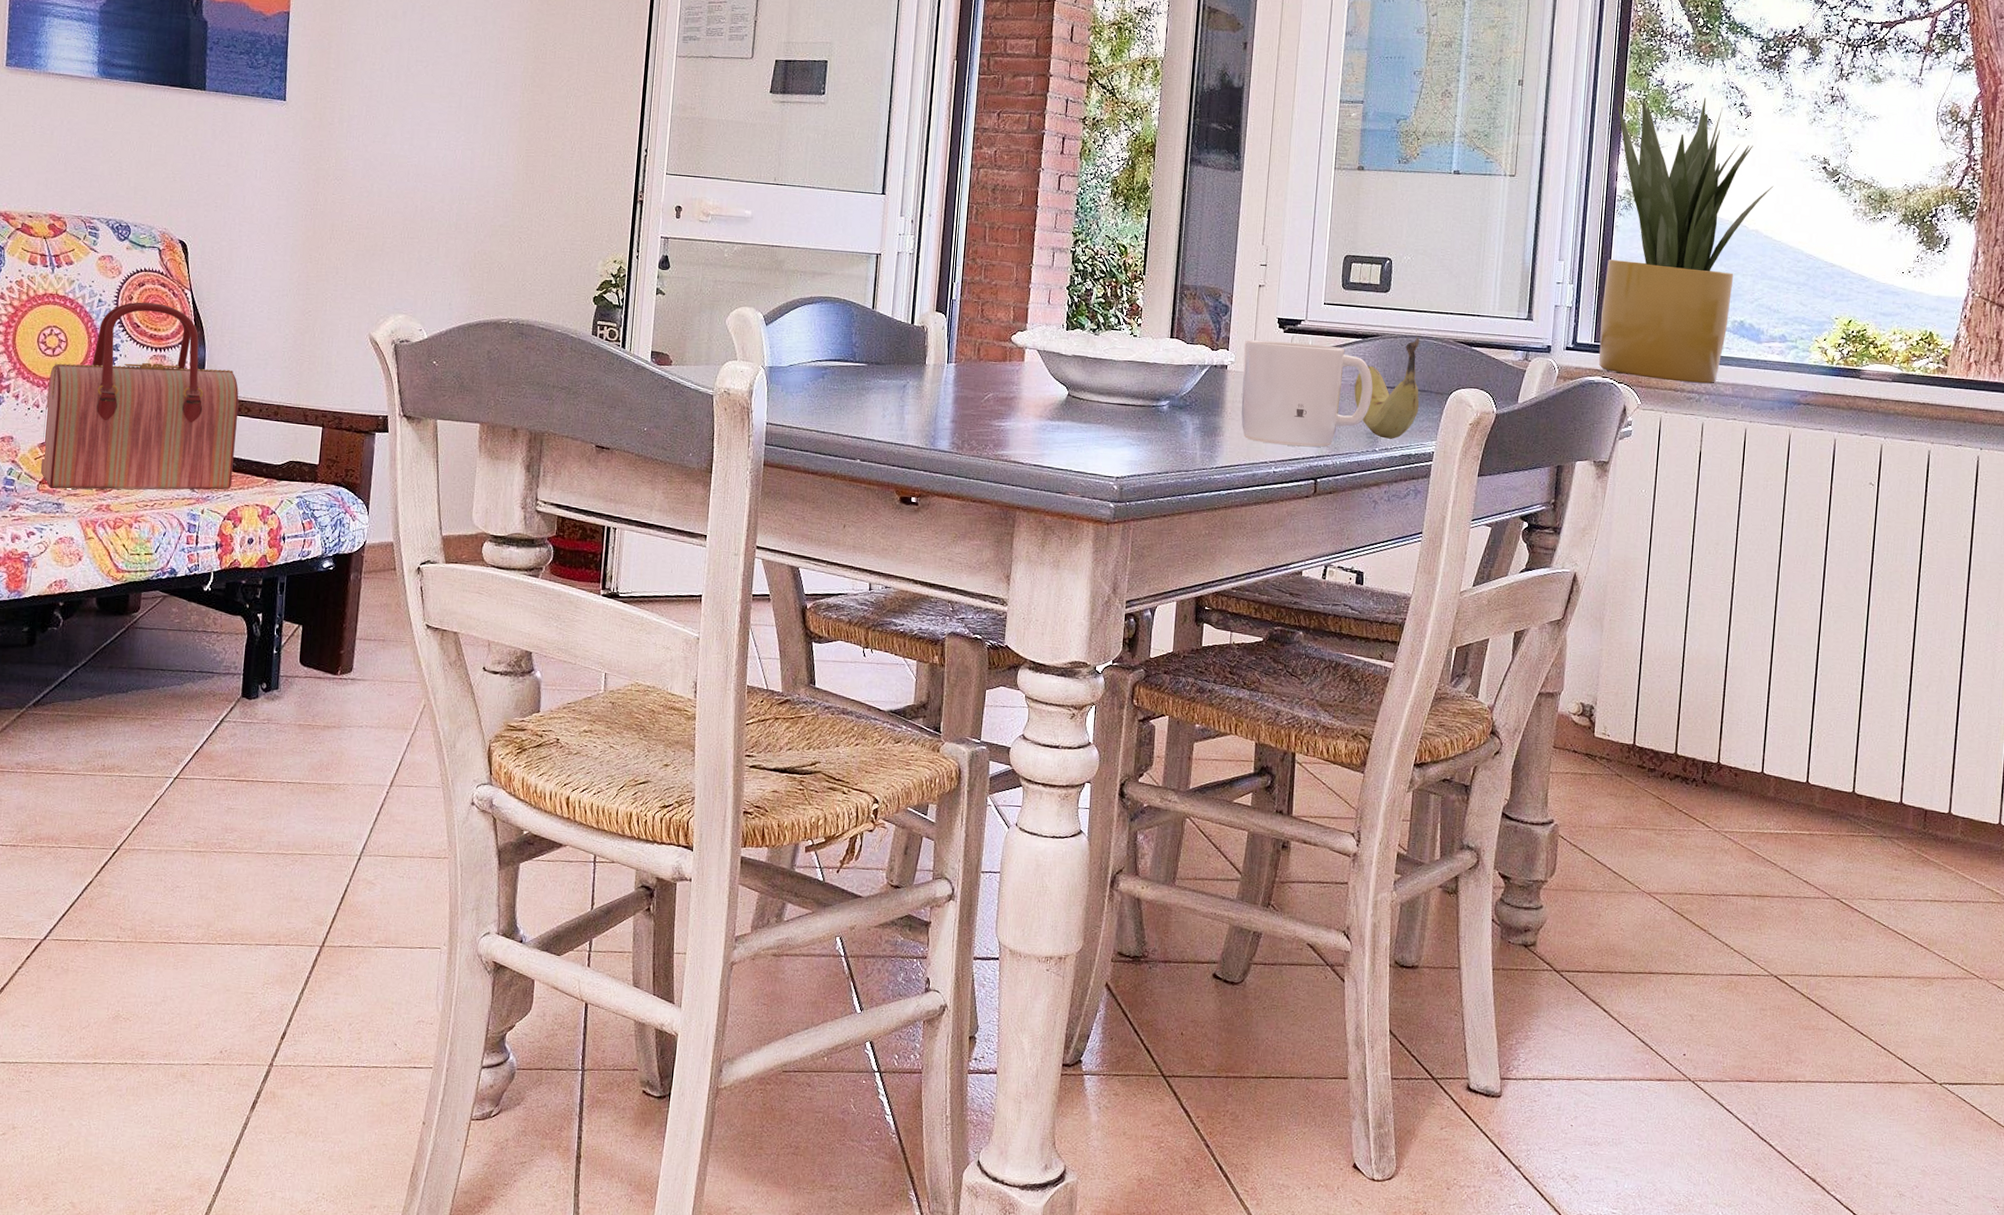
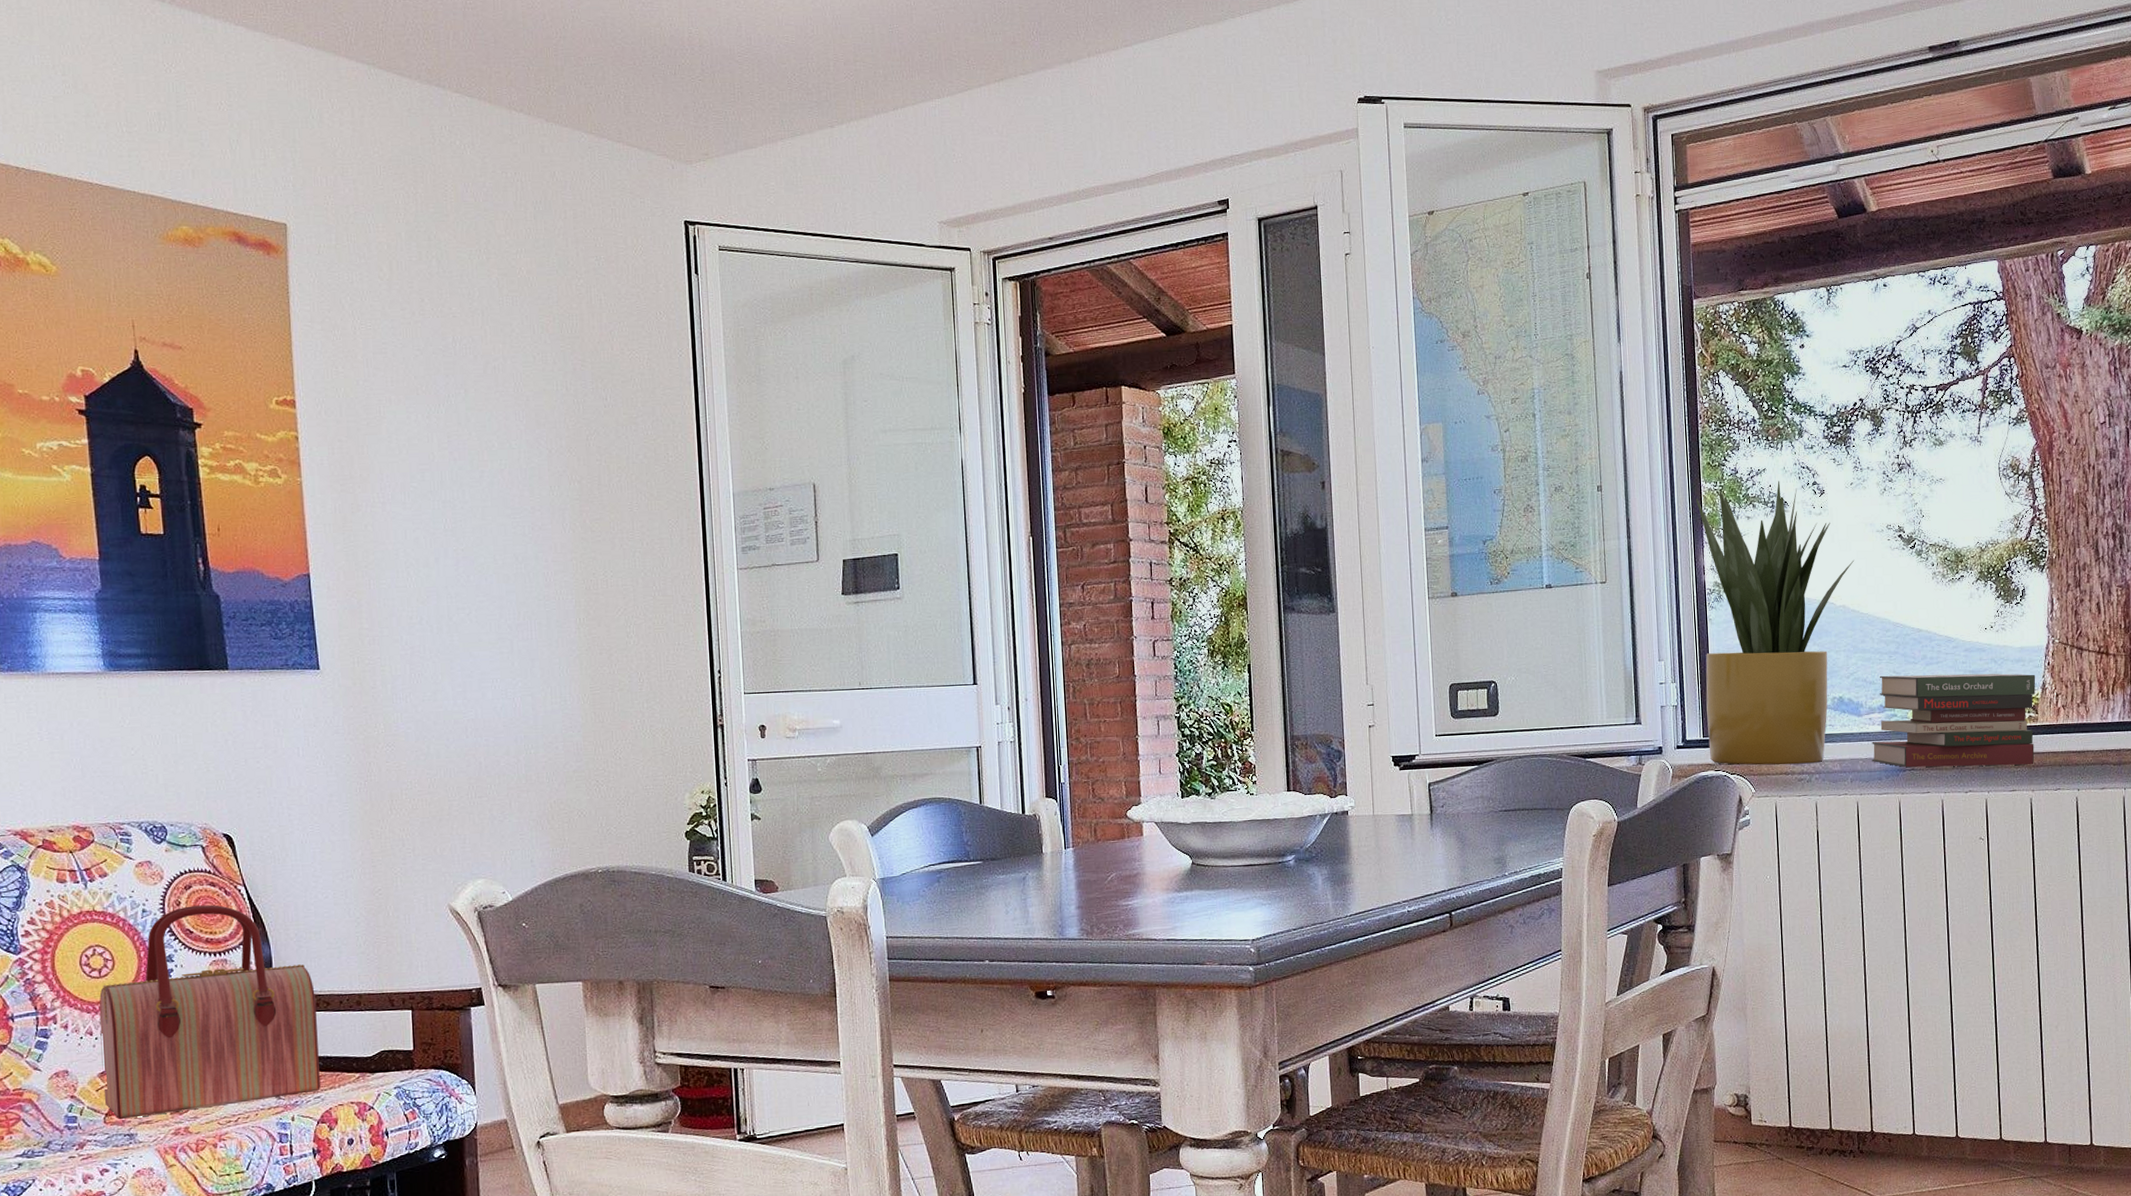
mug: present [1241,340,1373,448] -> none [1362,776,1495,884]
fruit: present [1354,338,1420,439] -> none [1476,757,1542,862]
books: none [1766,305,1950,417] -> present [1872,673,2036,768]

